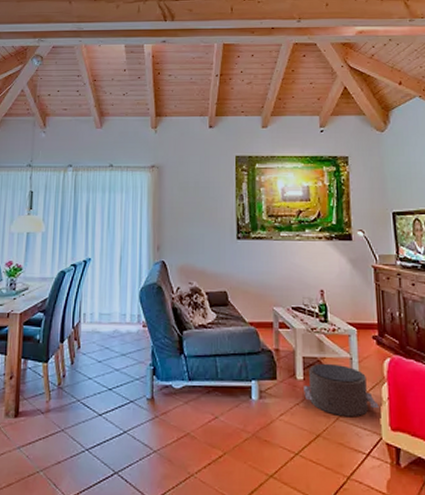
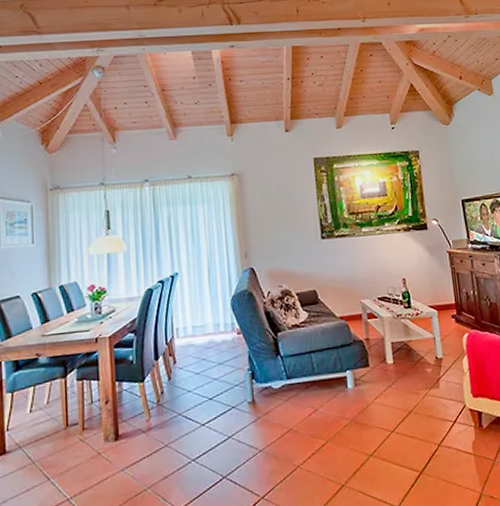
pouf: present [304,363,379,417] -> none [394,345,462,392]

